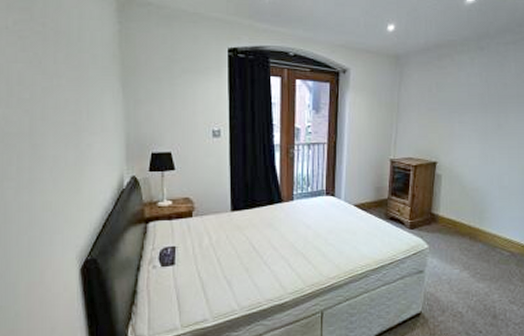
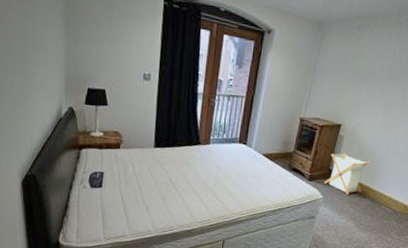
laundry basket: none [428,192,475,241] -> present [324,152,370,195]

